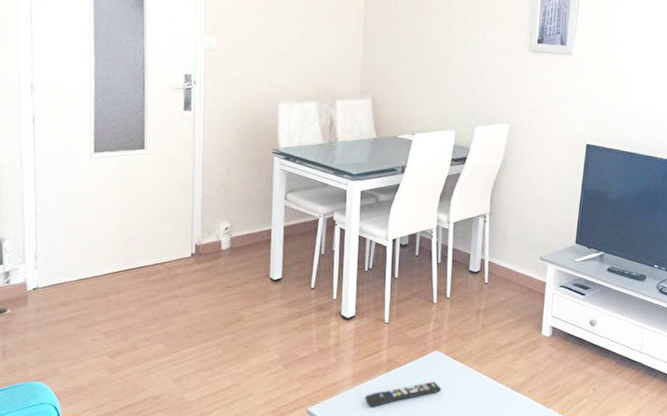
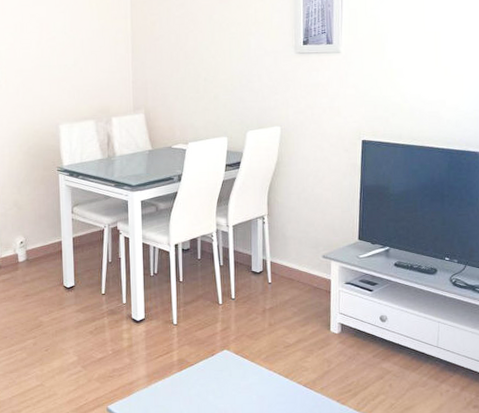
remote control: present [364,381,441,407] -> none [159,380,233,405]

